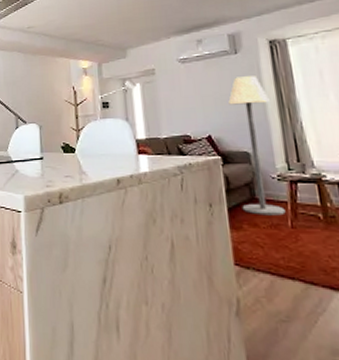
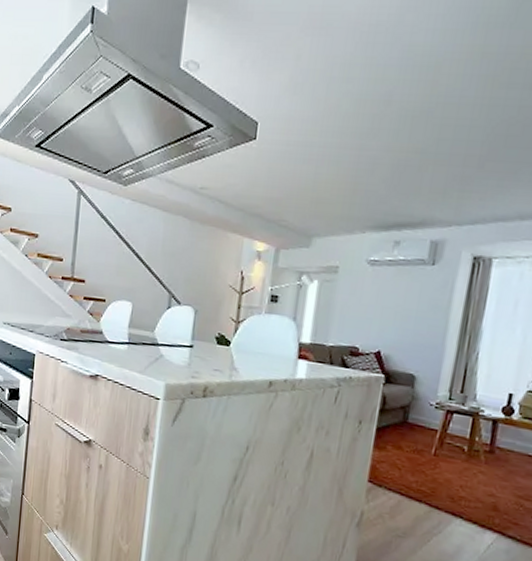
floor lamp: present [228,76,286,216] -> none [391,292,453,442]

